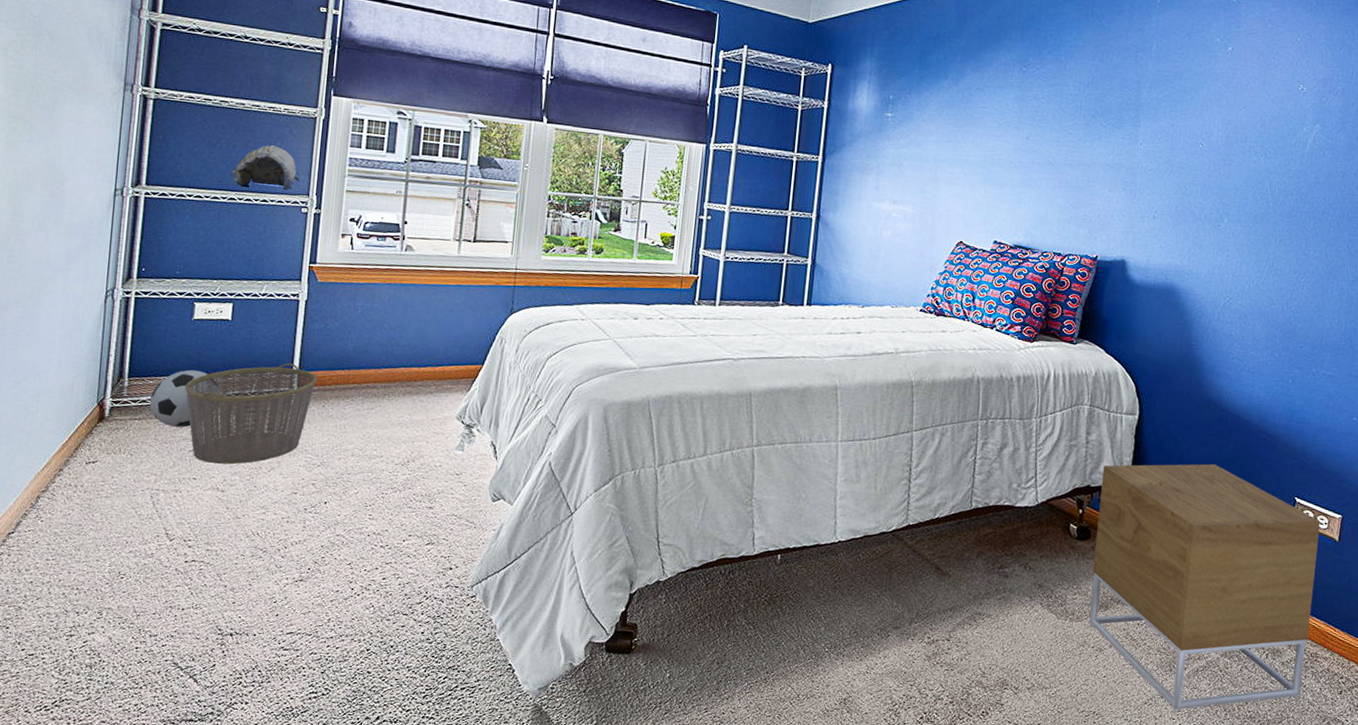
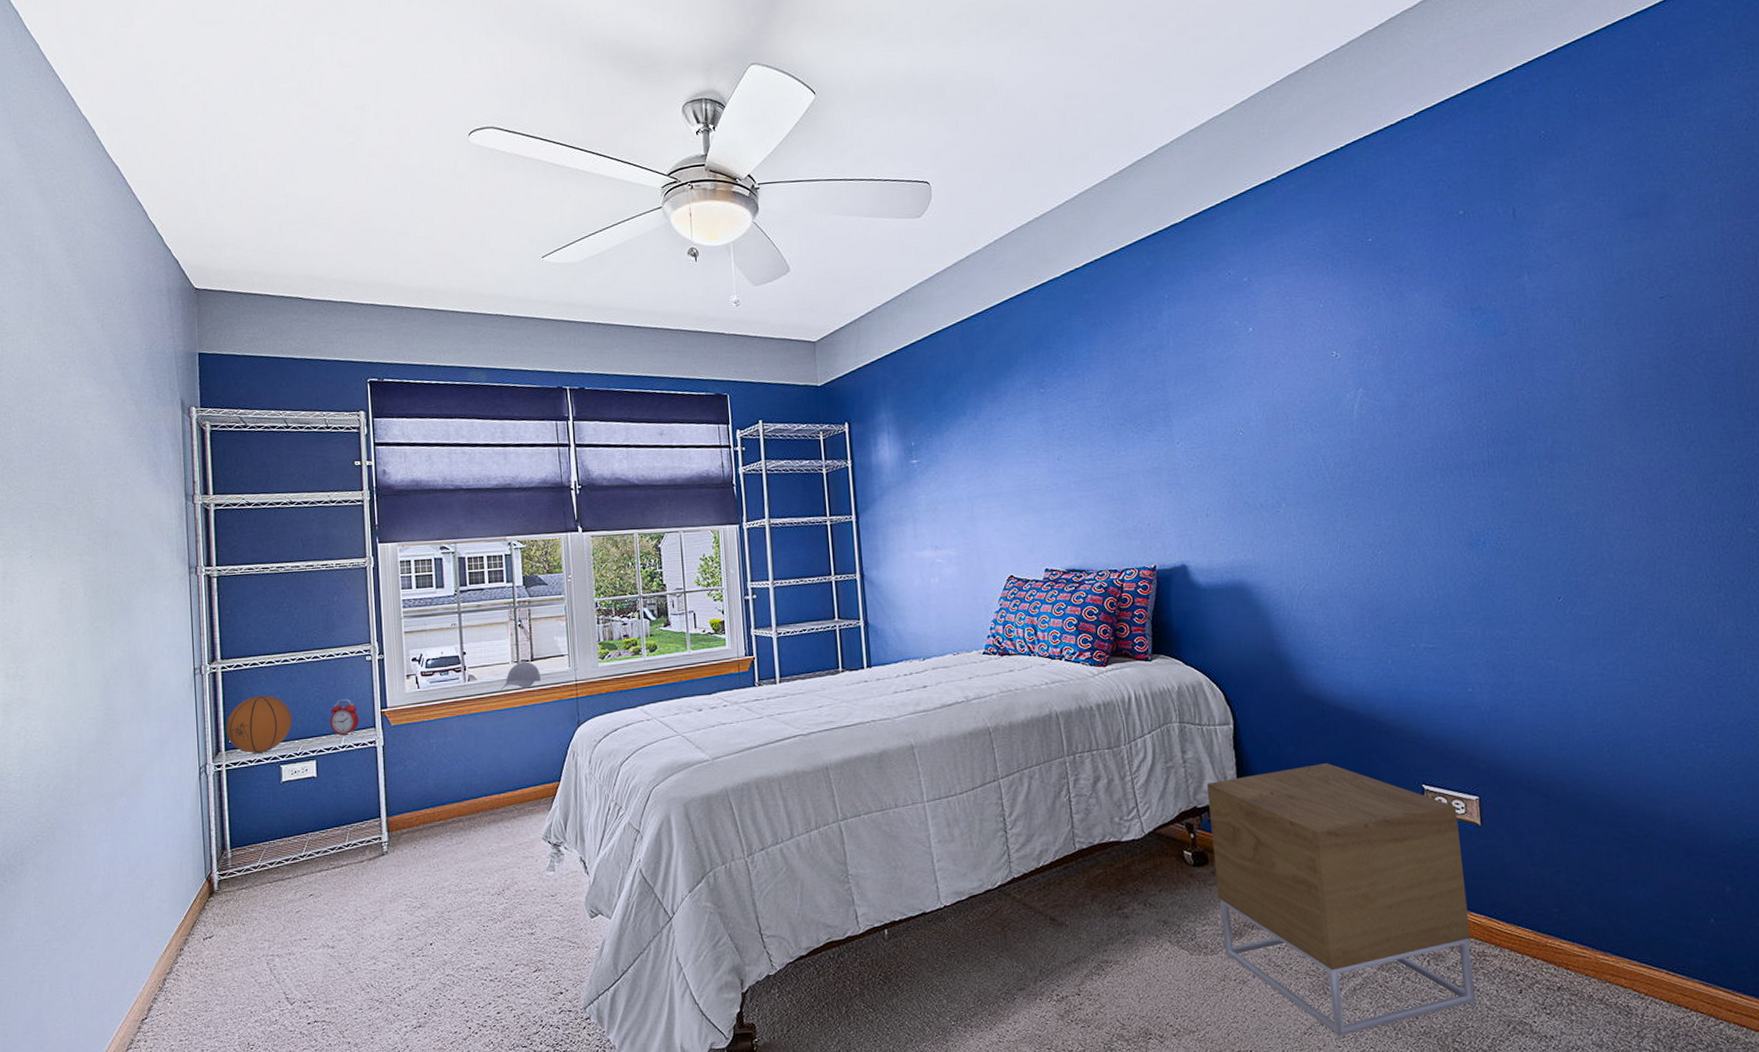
basketball: none [140,228,214,287] -> present [225,695,292,753]
soccer ball: present [149,369,221,427] -> none [253,831,317,890]
basket: present [184,363,318,464] -> none [283,810,406,921]
baseball glove: present [230,144,300,190] -> none [295,600,360,646]
alarm clock: none [253,247,285,284] -> present [330,699,359,736]
baseball cap: none [438,240,481,268] -> present [501,661,542,690]

